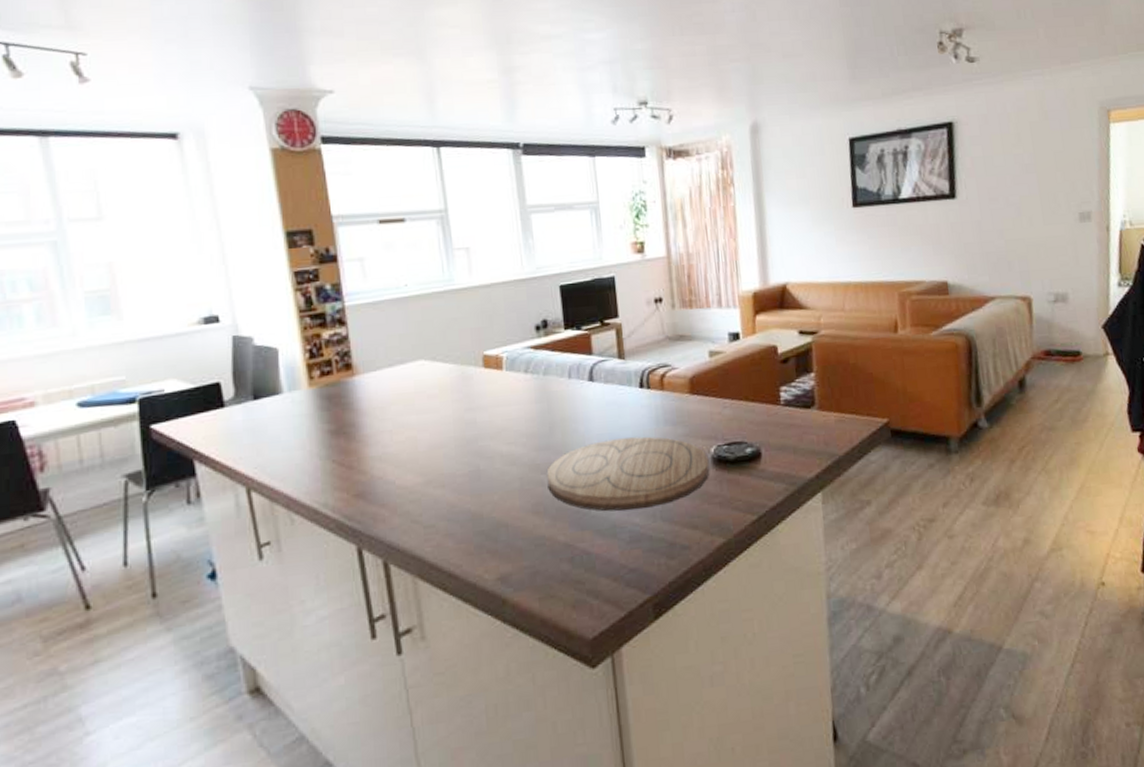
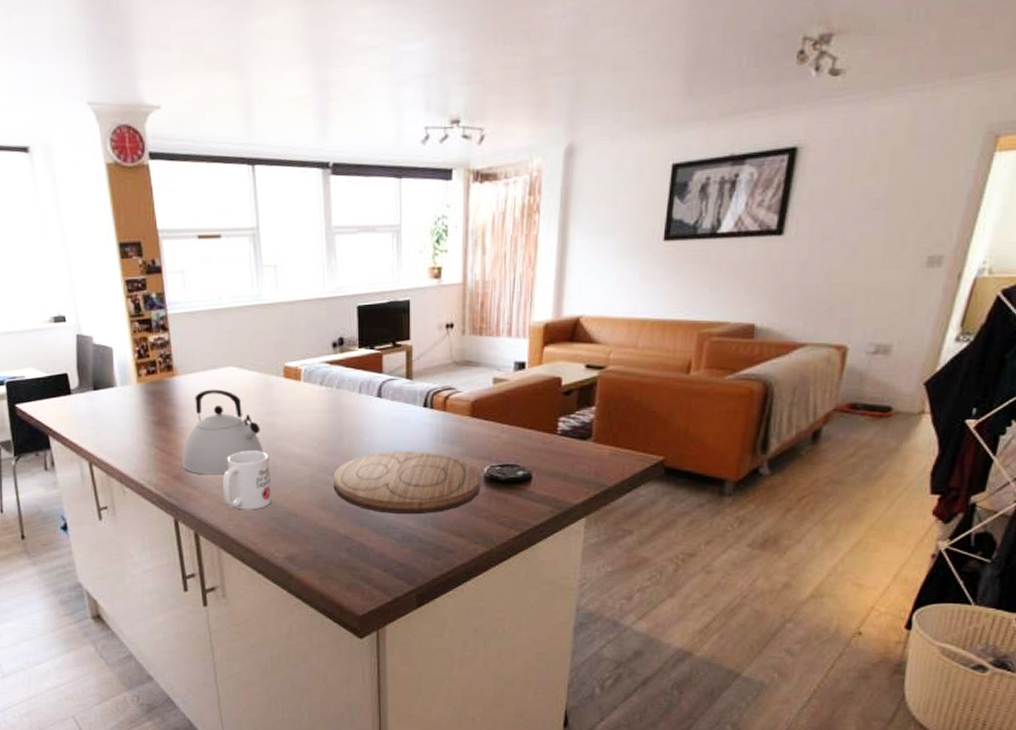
kettle: none [365,386,464,489] -> present [182,389,264,475]
mug: none [416,453,477,527] -> present [223,451,272,510]

